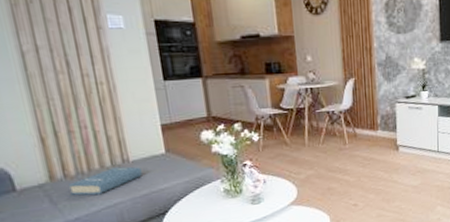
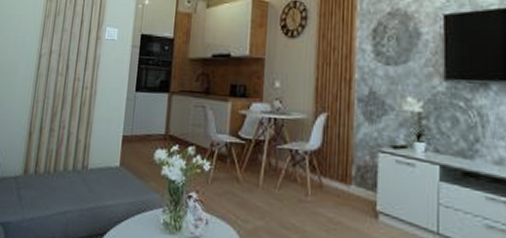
hardback book: present [69,166,142,196] -> none [35,172,95,199]

